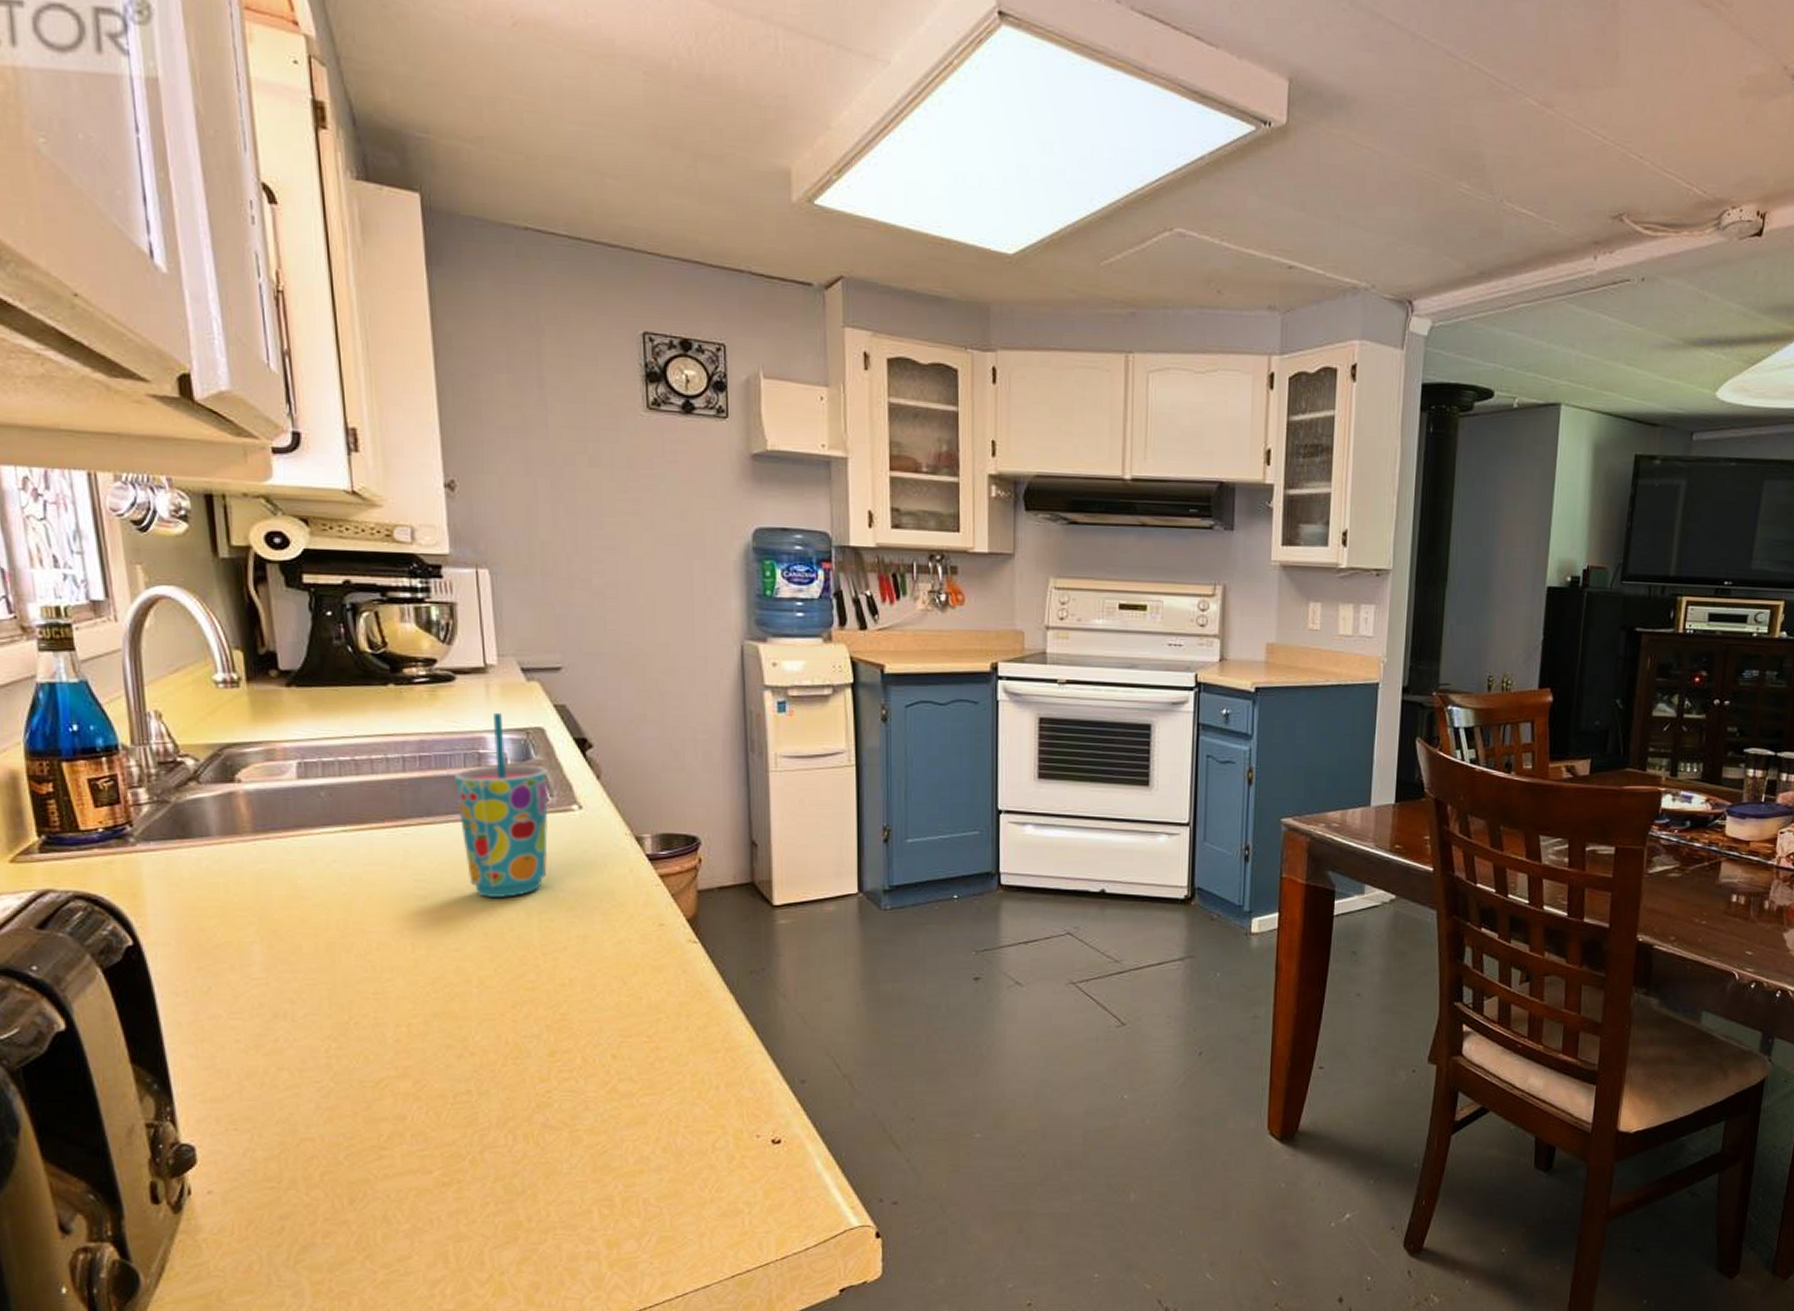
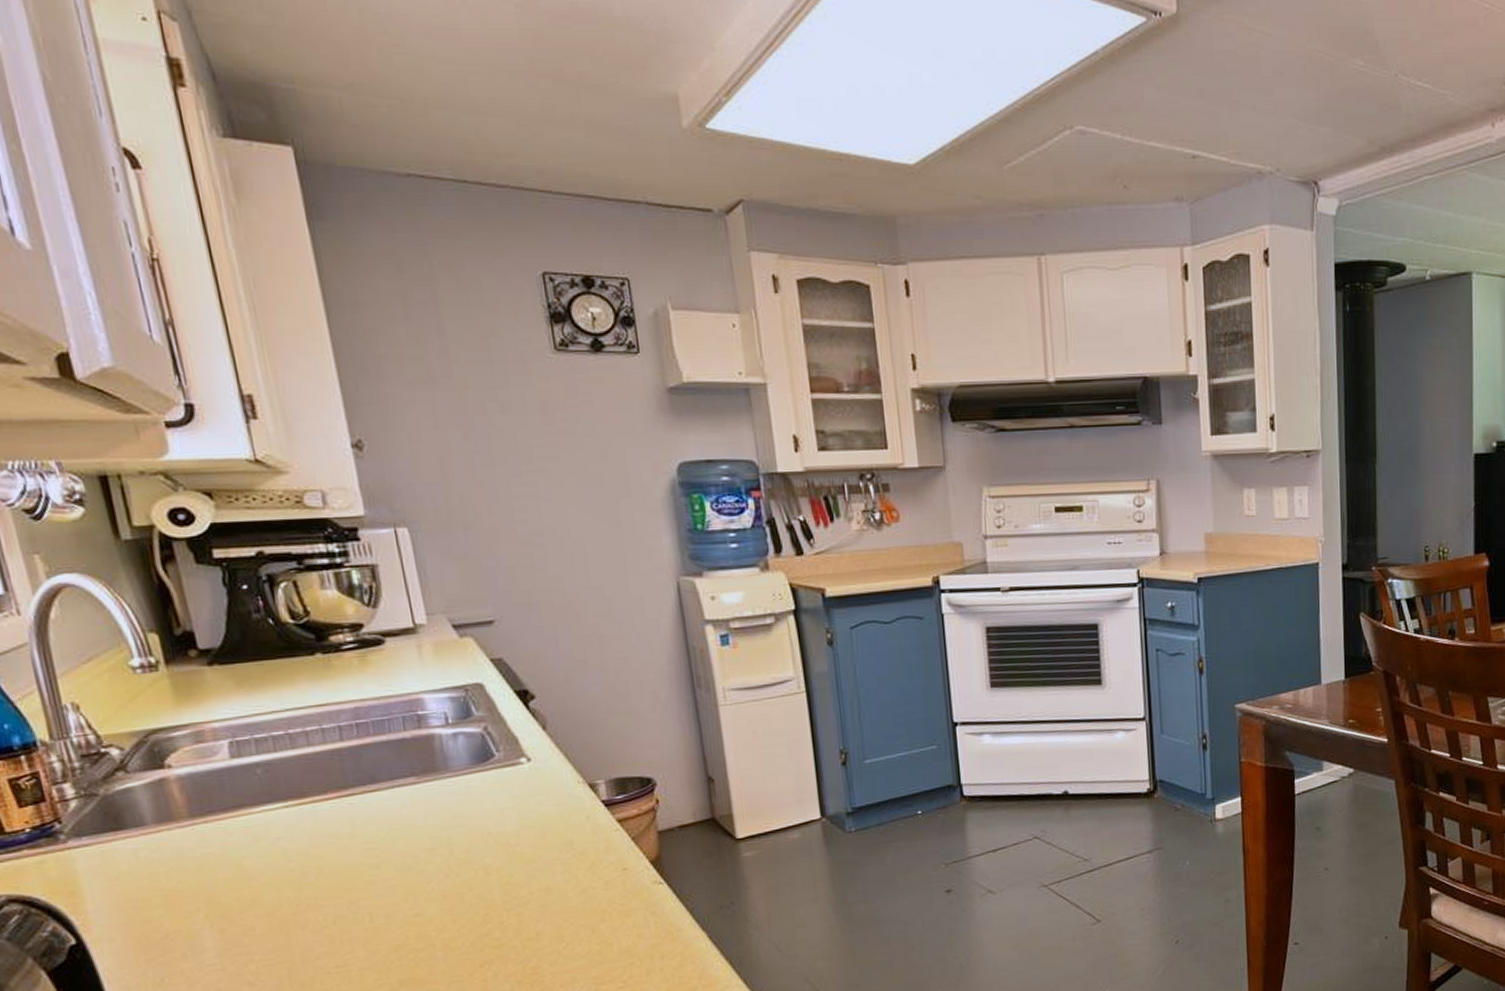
cup: present [453,712,549,897] -> none [395,671,502,859]

